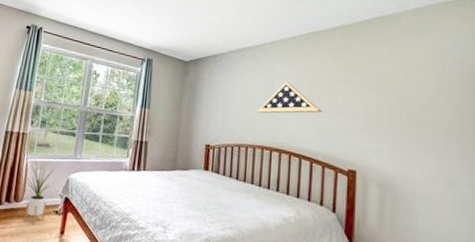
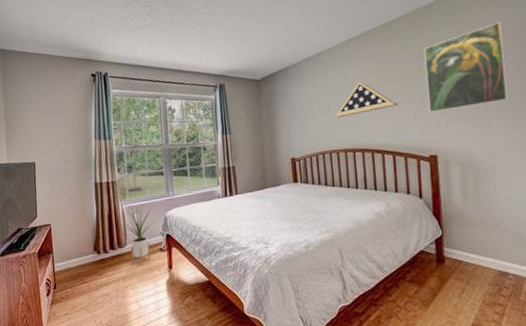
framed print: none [353,50,437,130] -> present [424,22,509,114]

